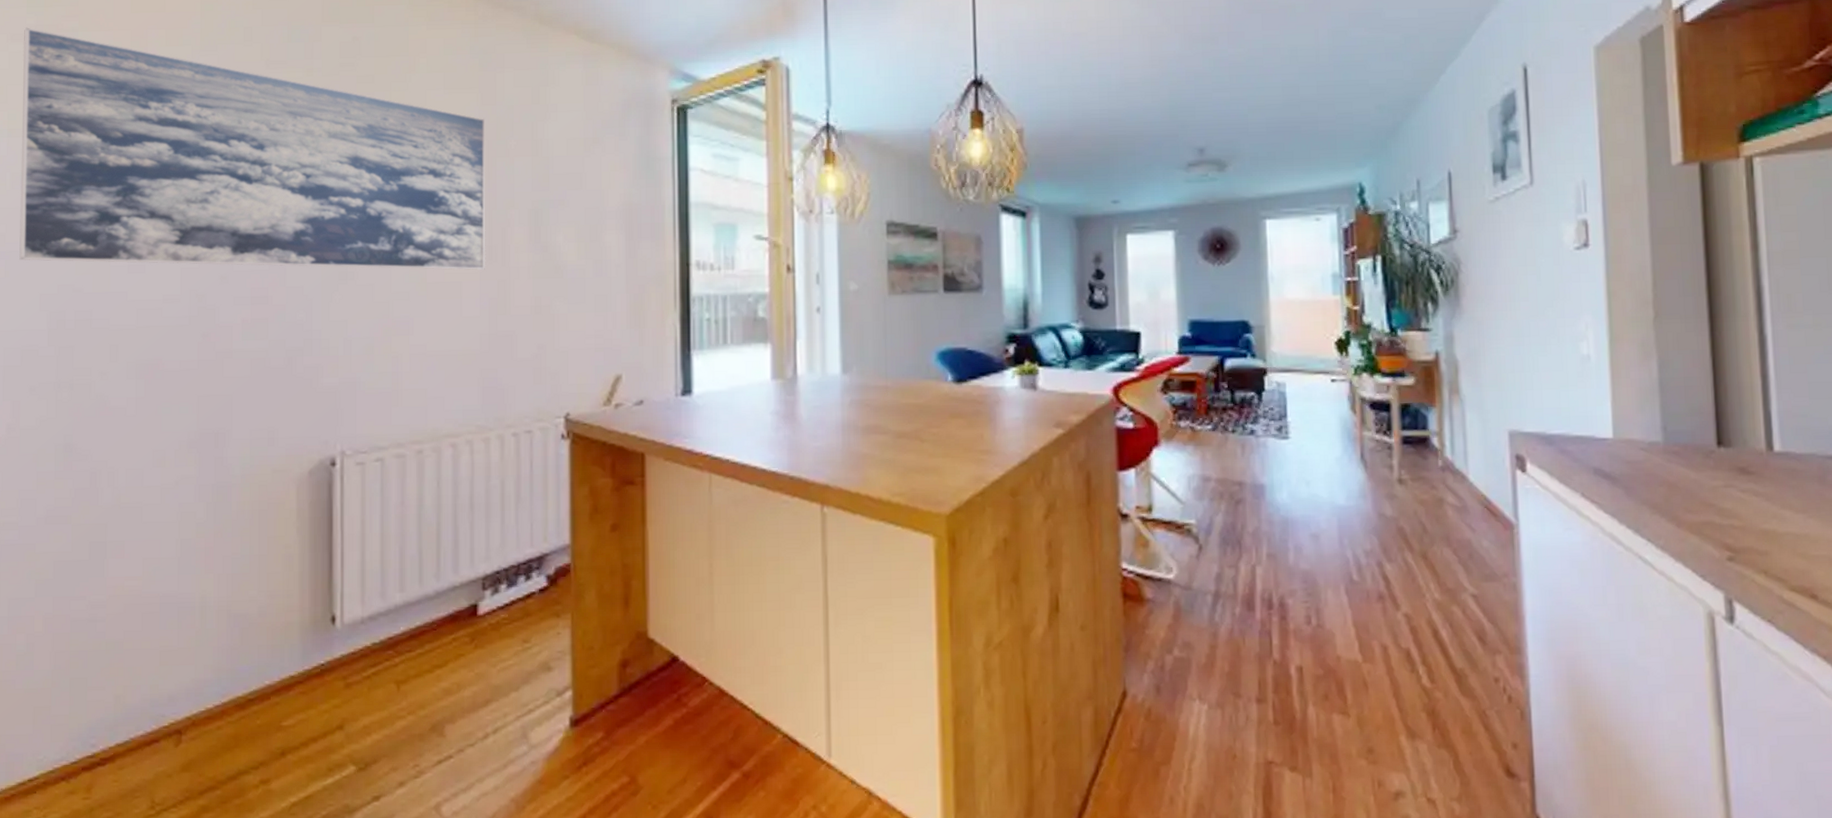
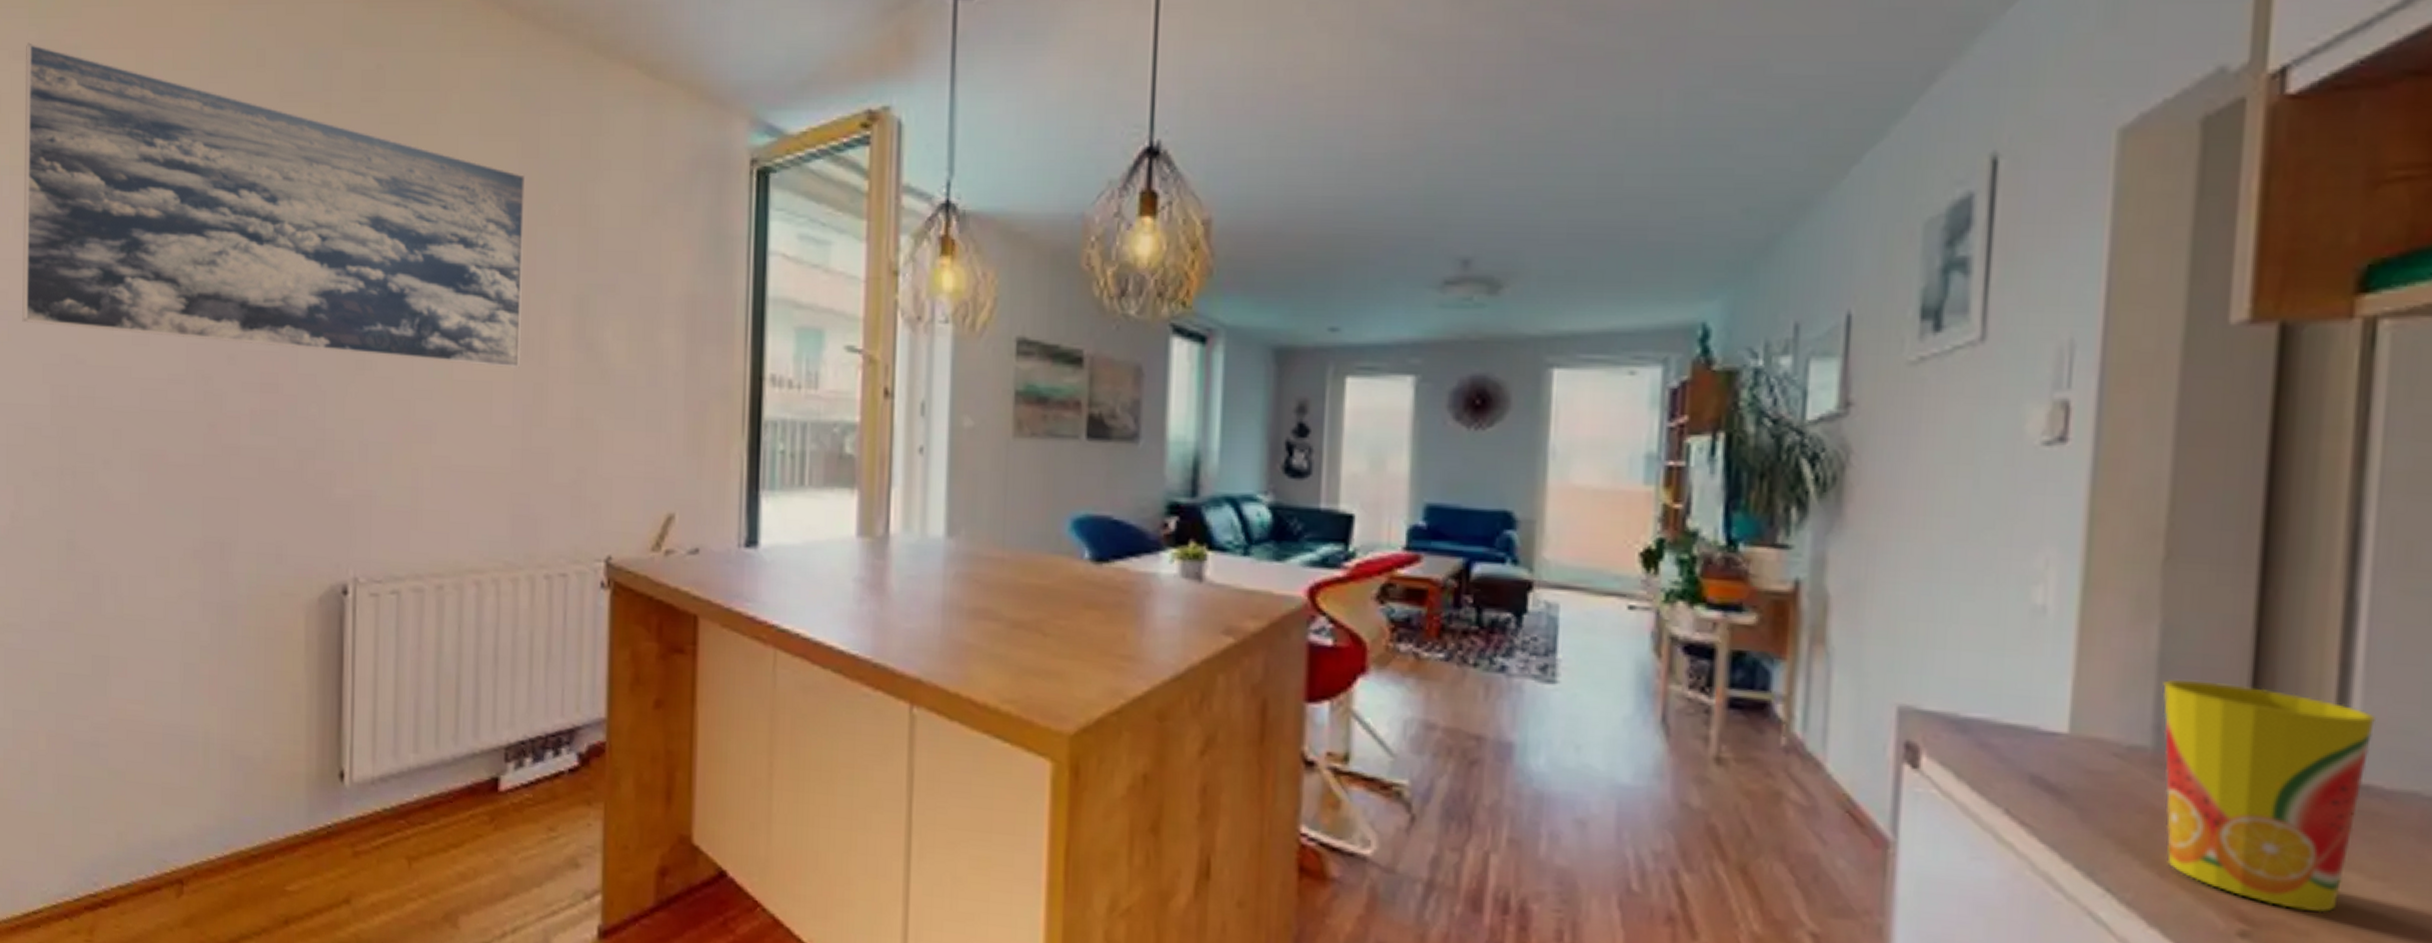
cup: none [1664,395,1785,539] -> present [2163,679,2375,913]

